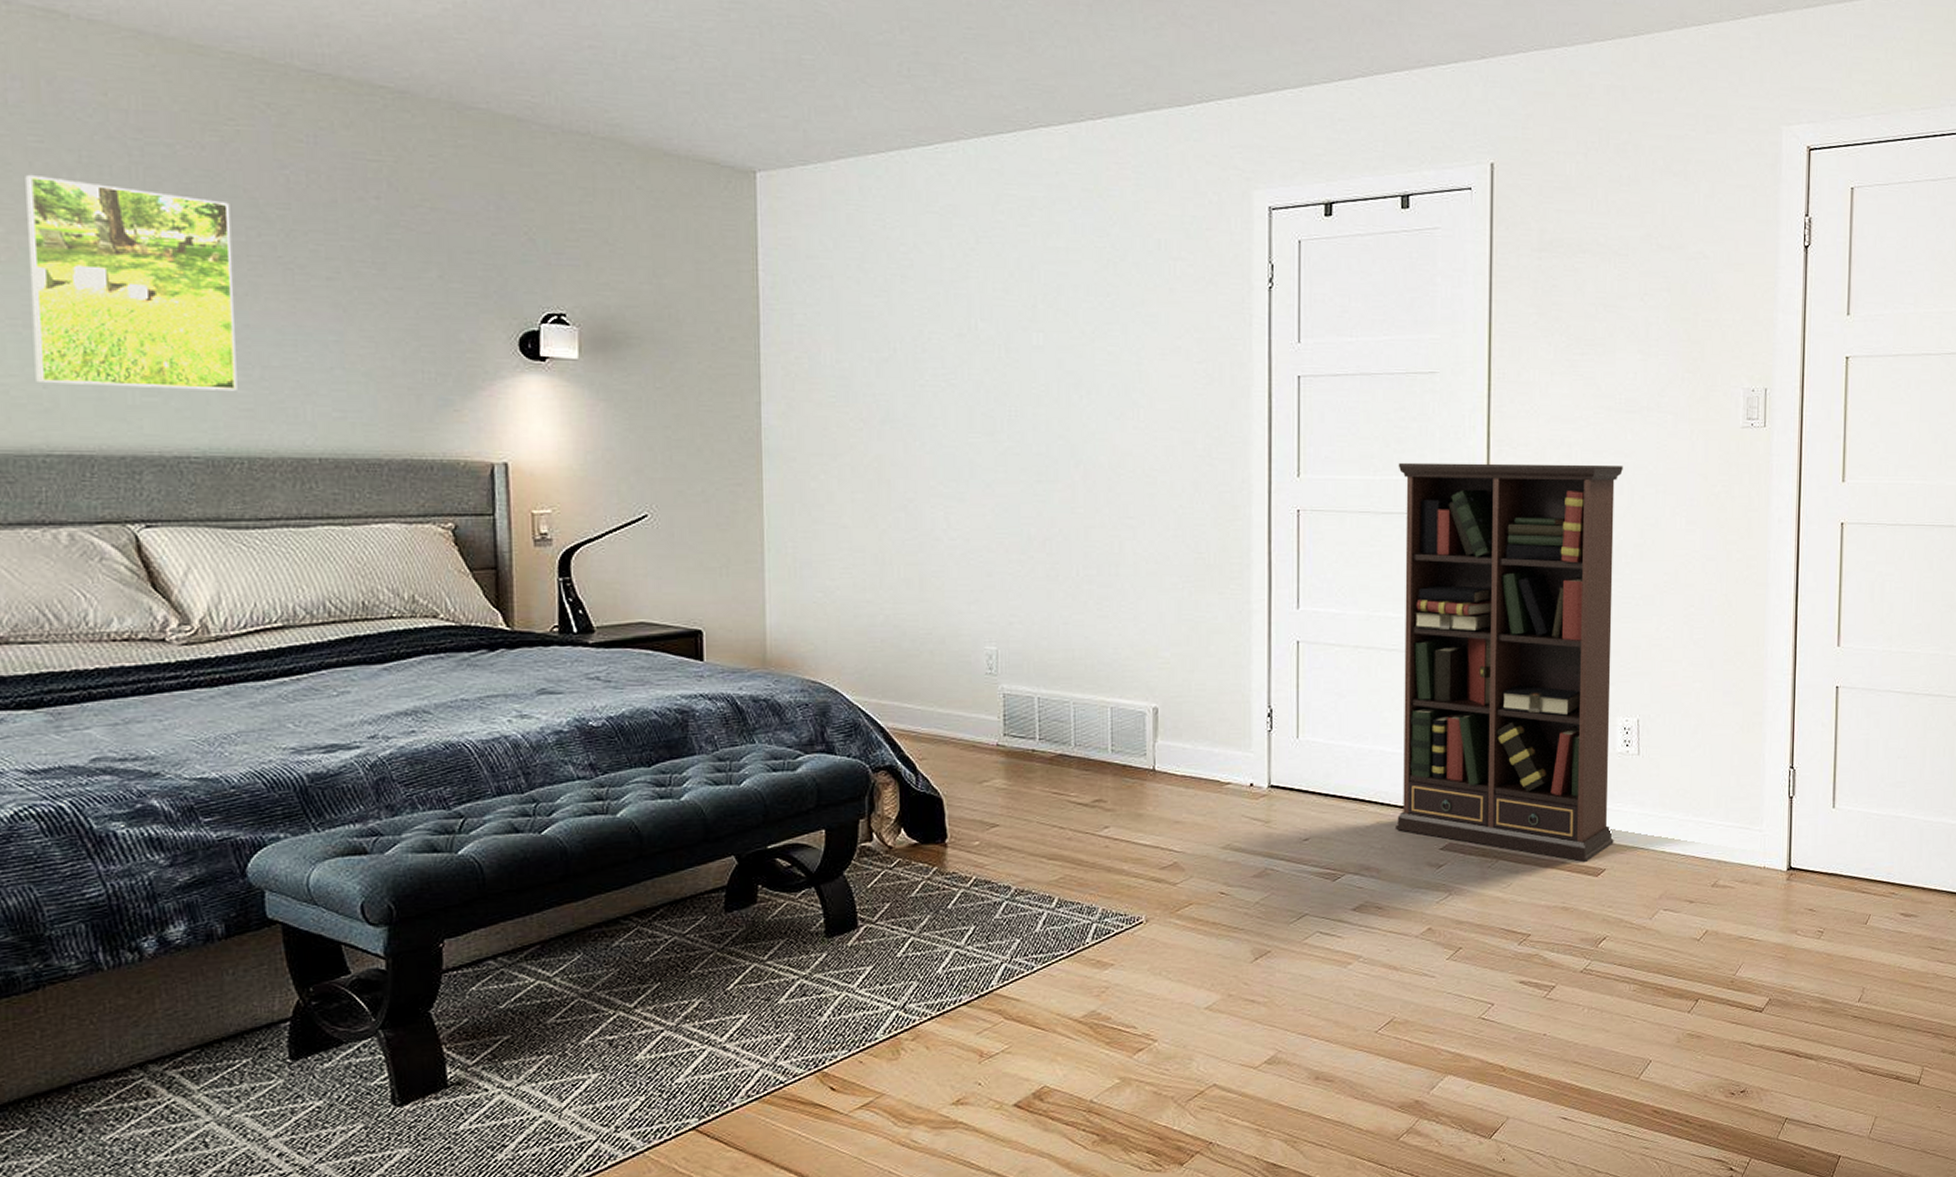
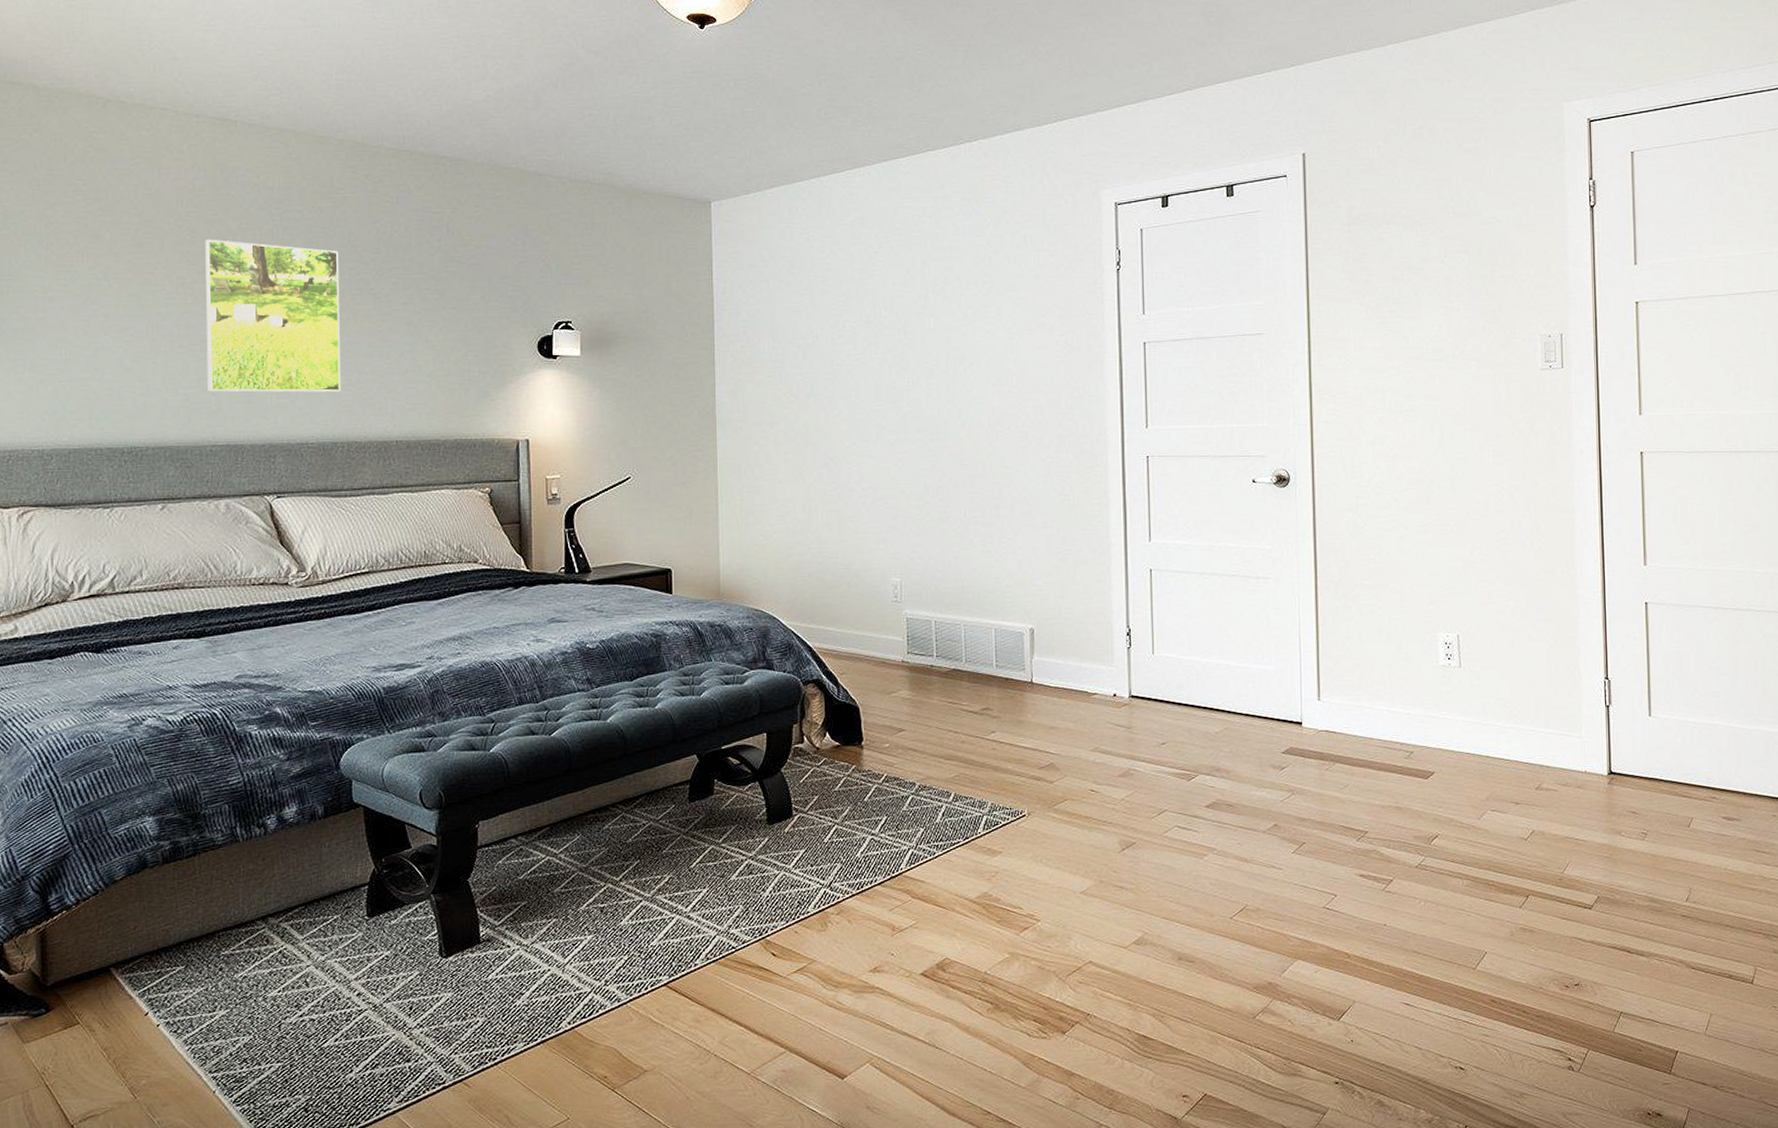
bookcase: present [1394,462,1623,863] -> none [1232,407,1441,766]

